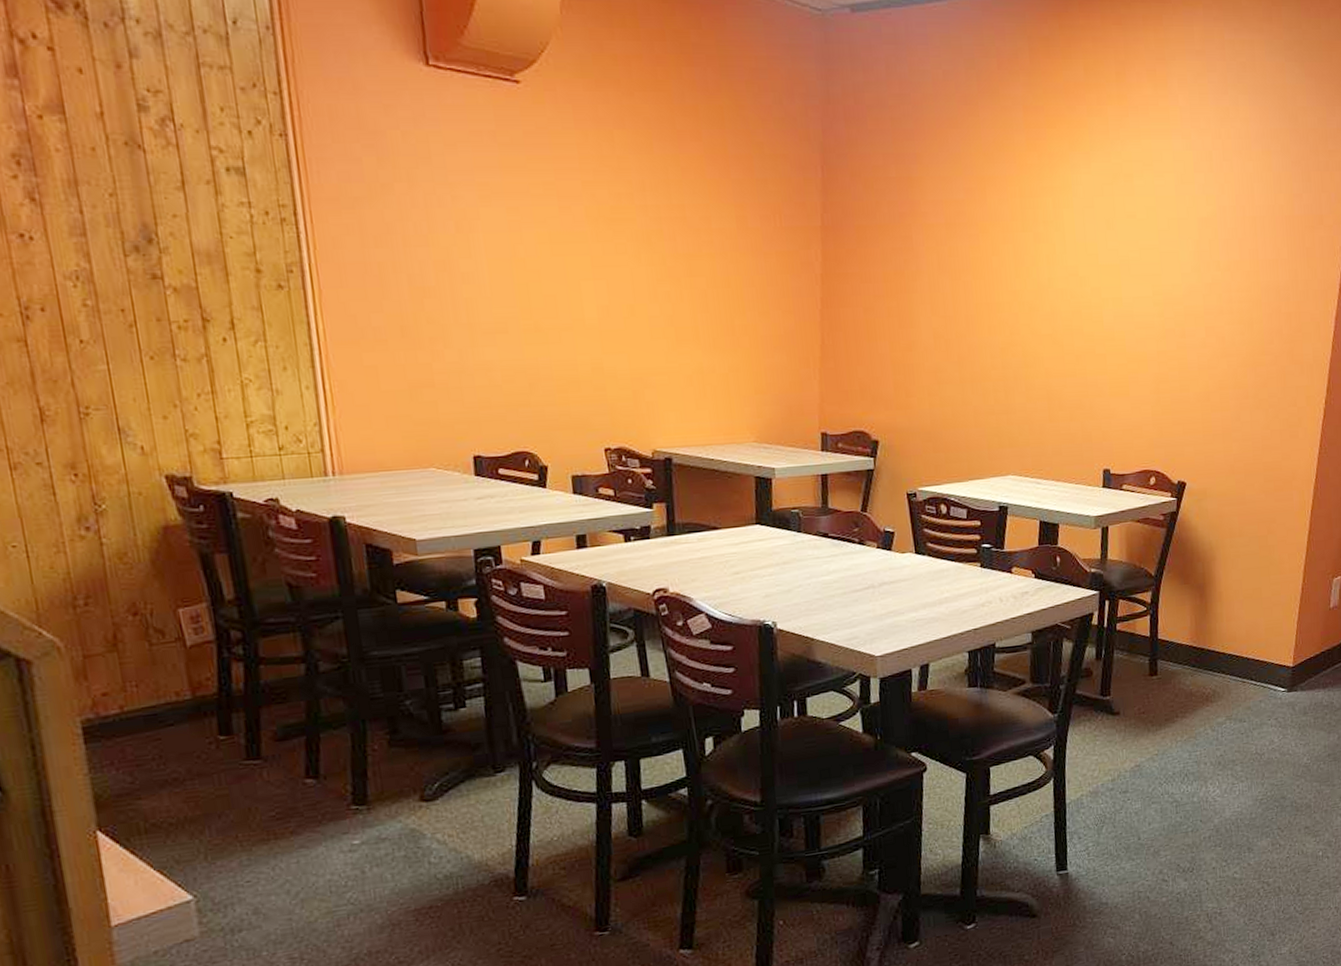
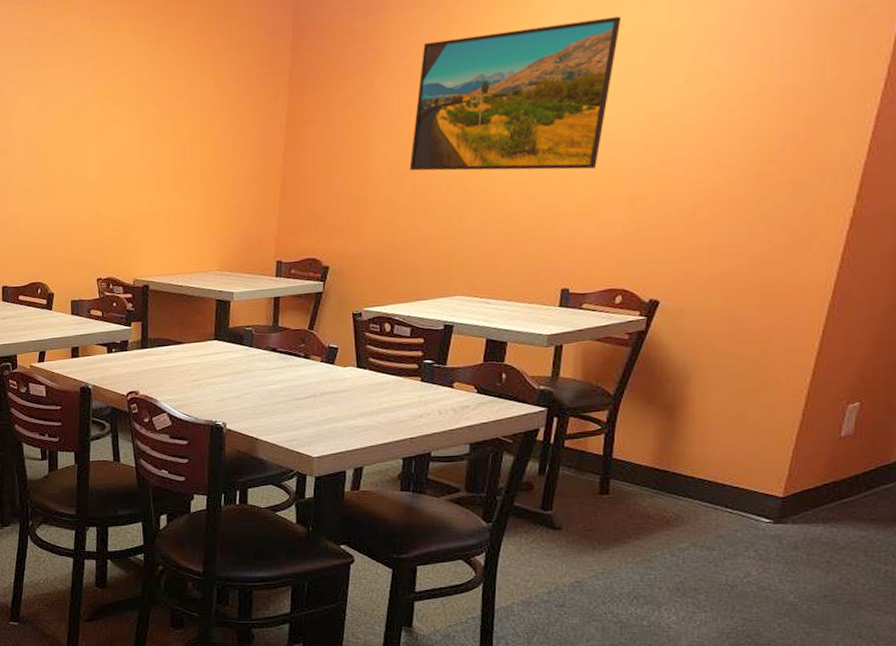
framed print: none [953,199,1137,350] -> present [409,16,621,171]

